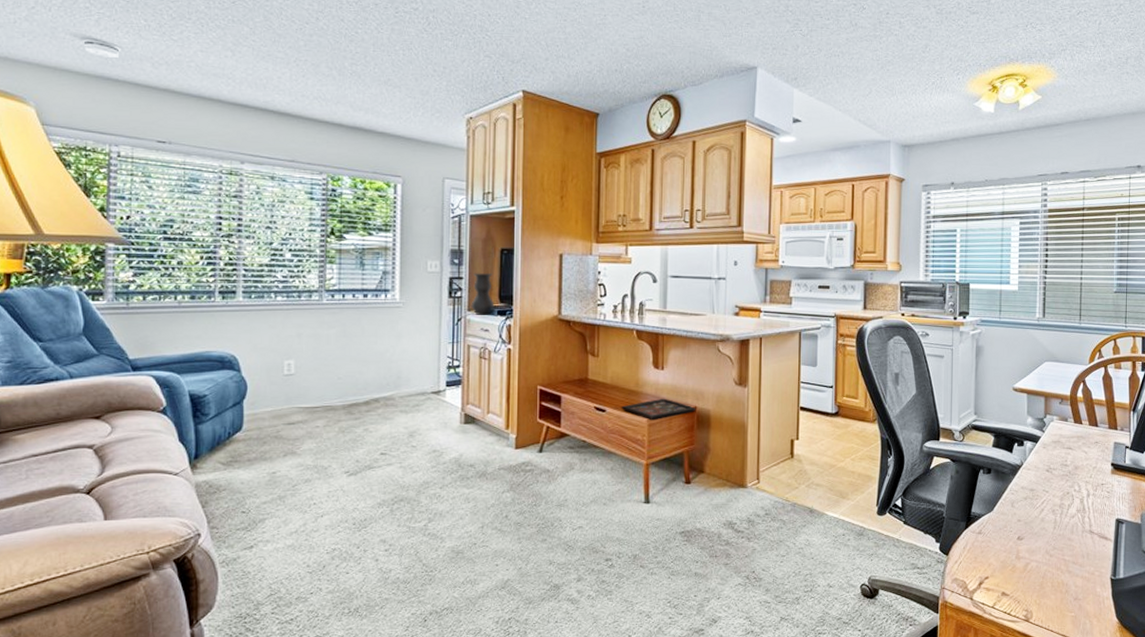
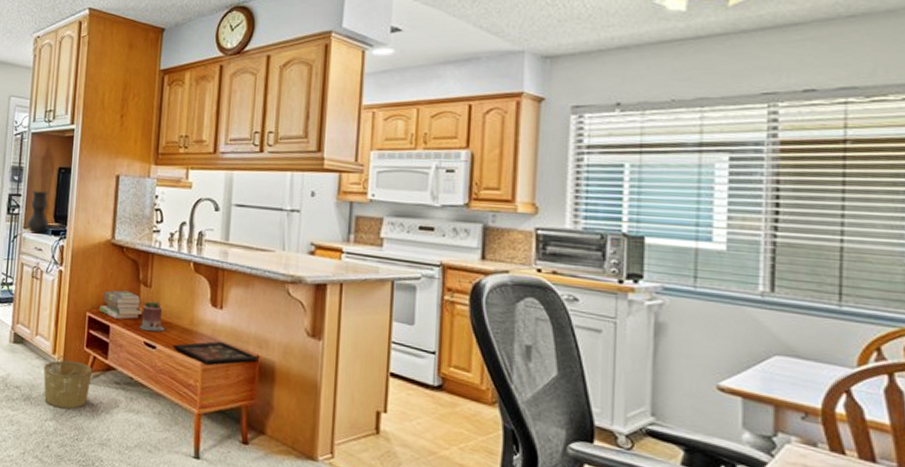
basket: none [497,429,547,479] -> present [43,355,93,409]
books: none [550,362,592,389] -> present [99,290,143,319]
succulent planter: none [589,368,613,397] -> present [139,300,164,332]

